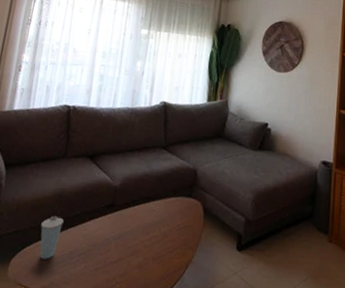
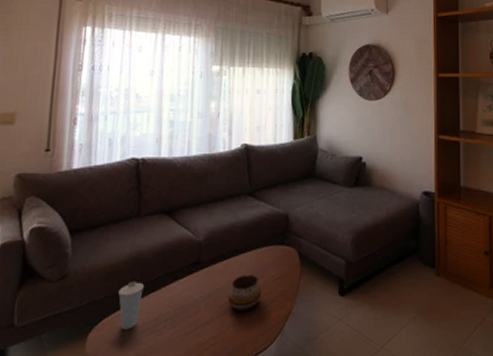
decorative bowl: none [136,221,167,255] -> present [228,274,262,311]

